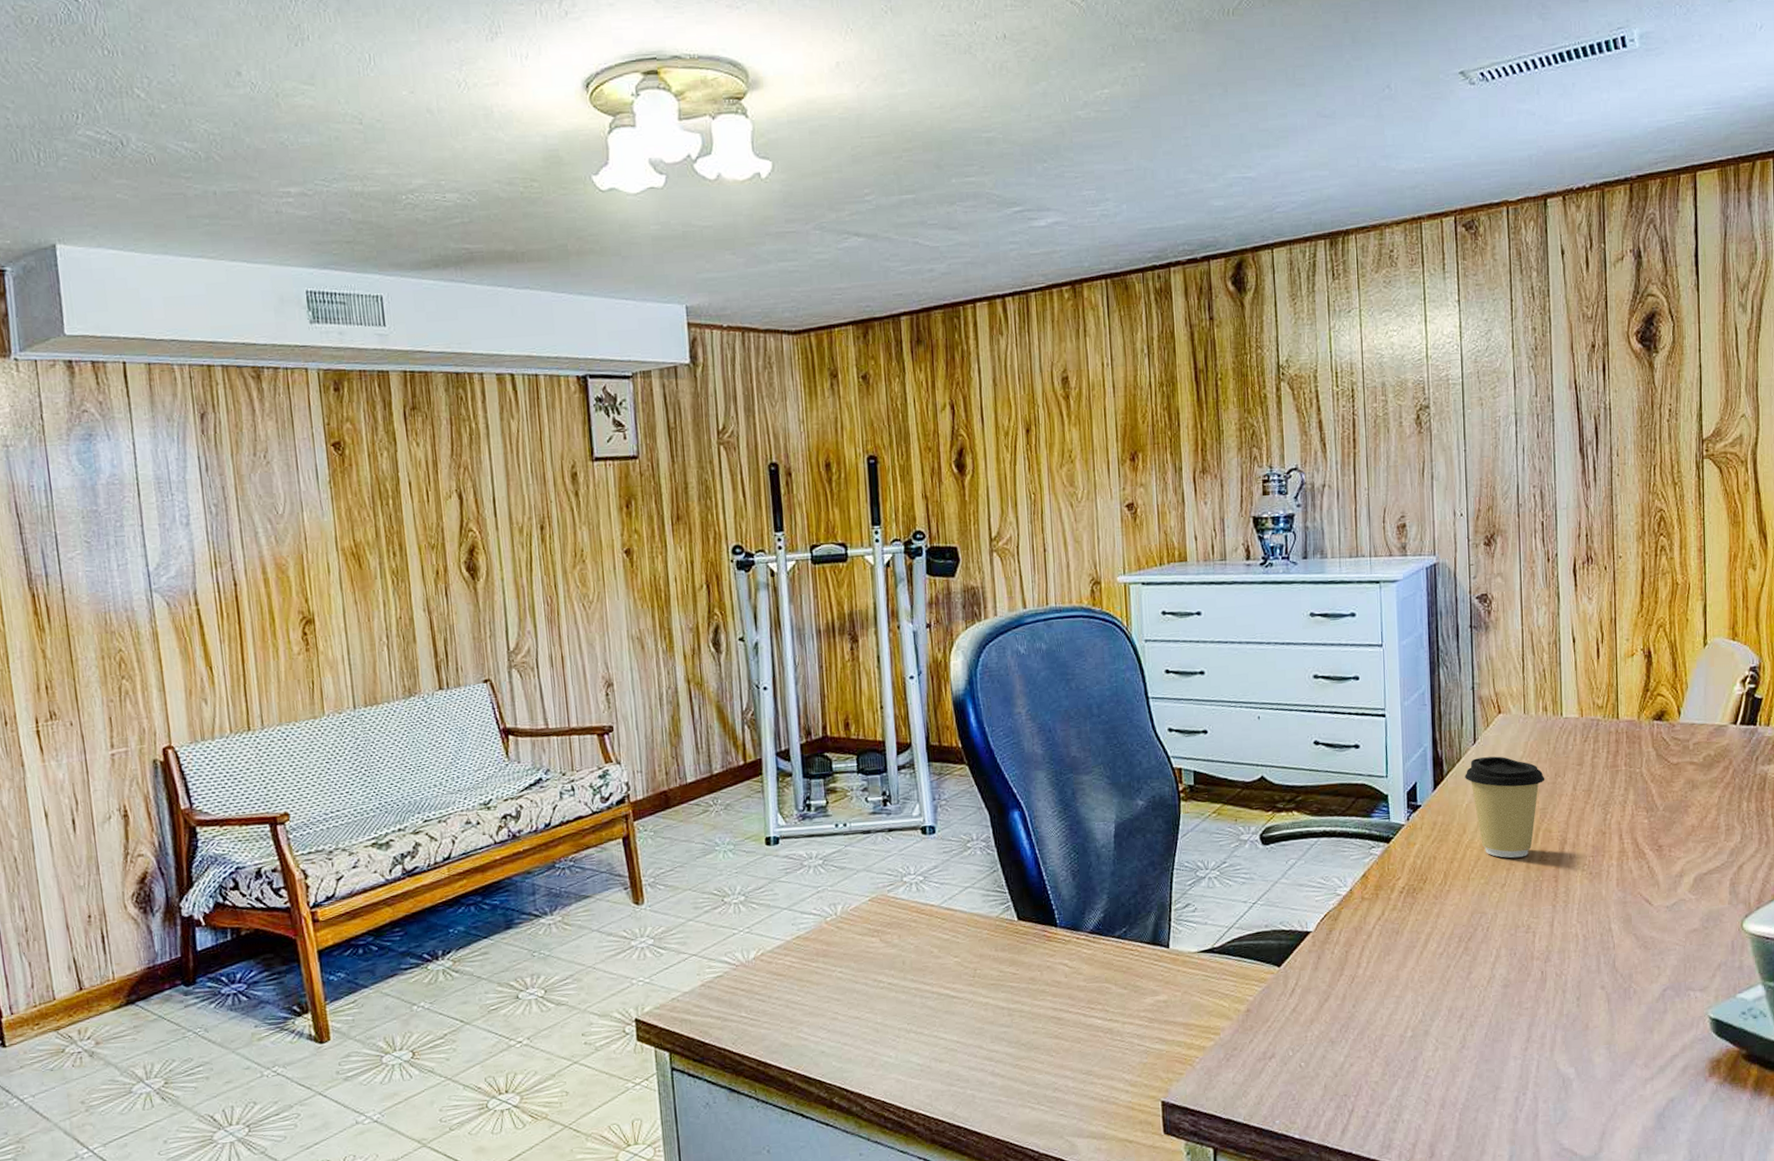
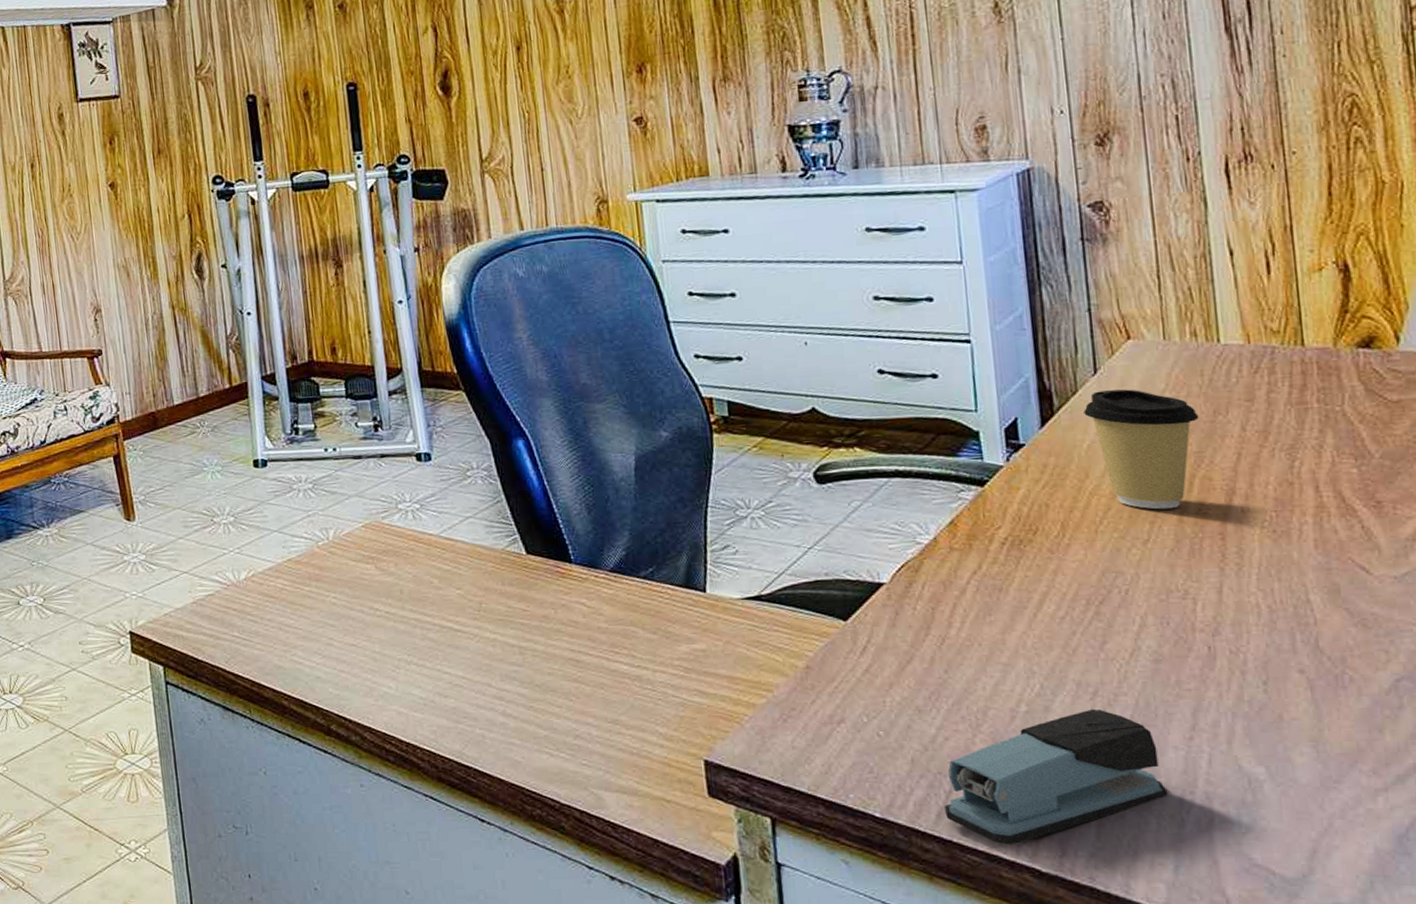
stapler: none [1348,1029,1508,1152] -> present [945,708,1168,845]

